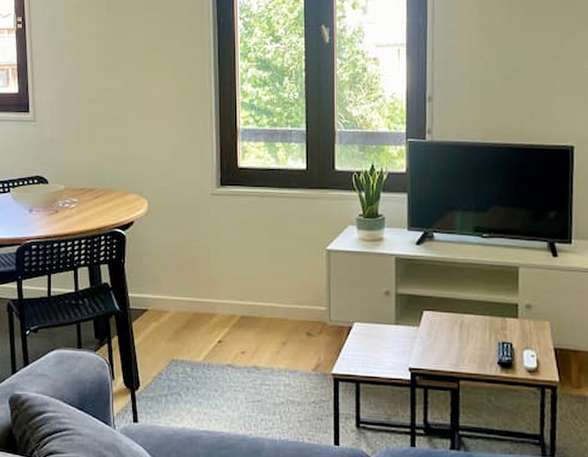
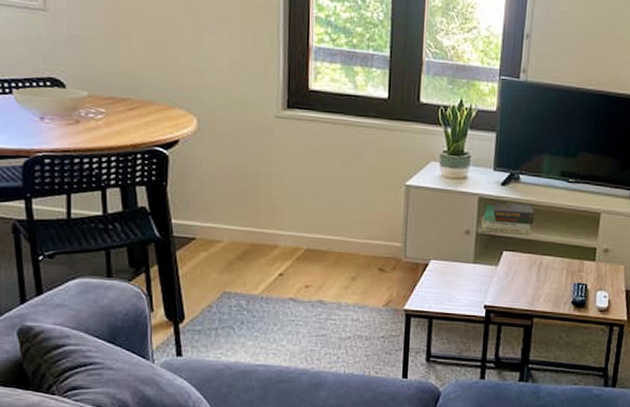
books: none [399,262,451,293] -> present [480,203,534,234]

